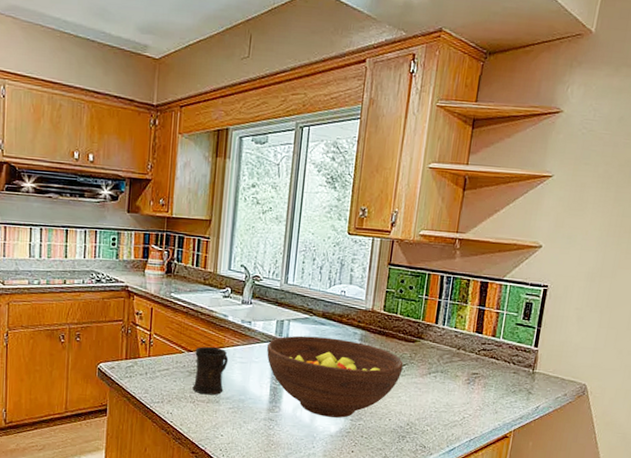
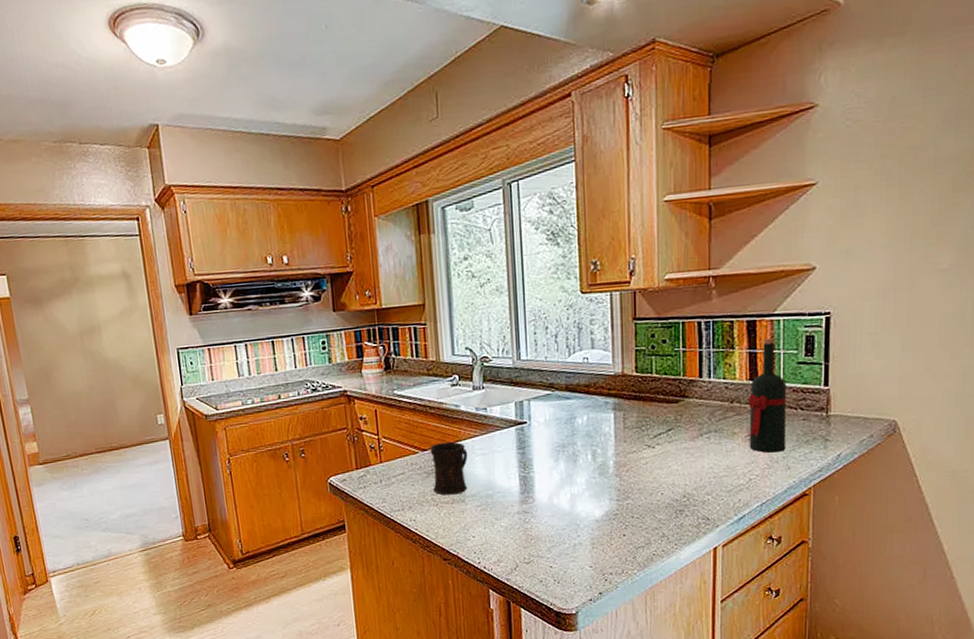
fruit bowl: present [267,335,404,418] -> none [509,411,669,501]
wine bottle: none [467,299,505,398] -> present [749,337,787,453]

